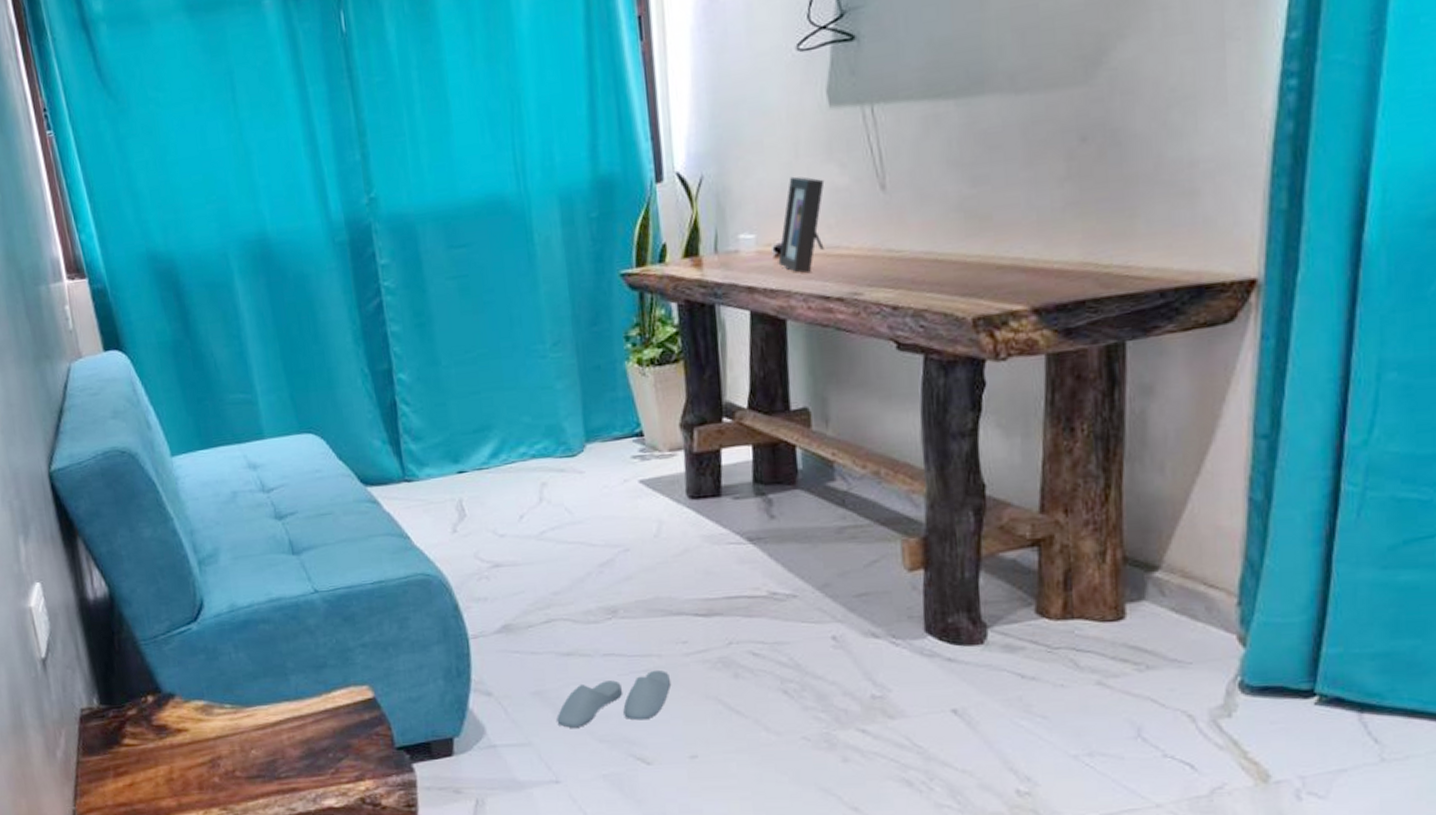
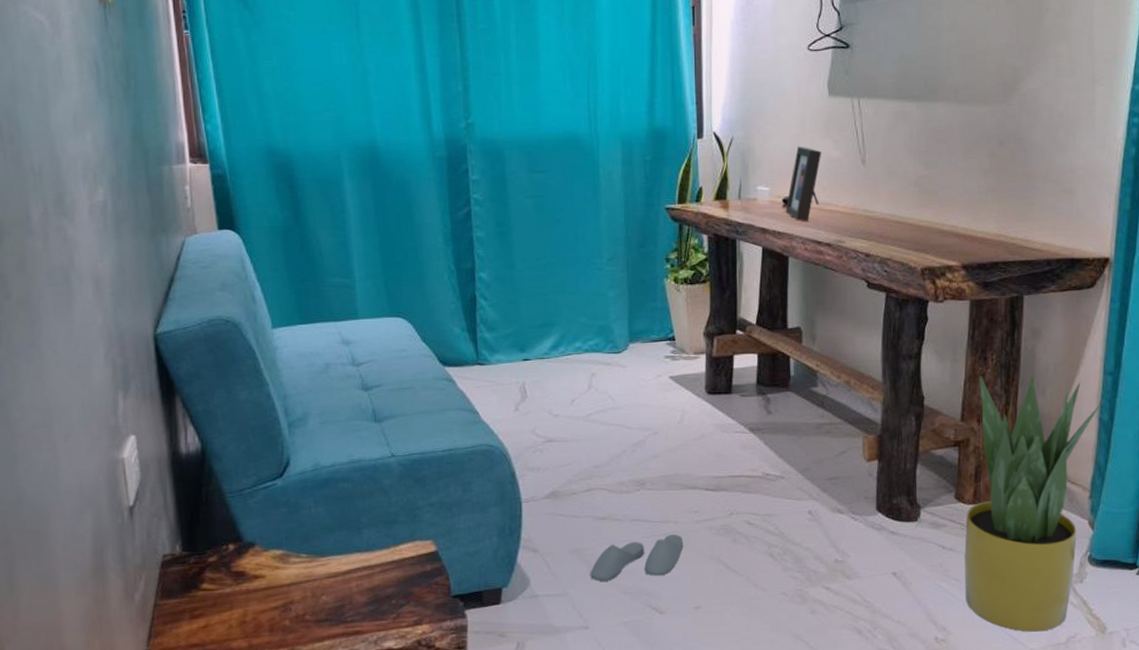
planter: none [1052,447,1256,782] -> present [964,376,1104,632]

